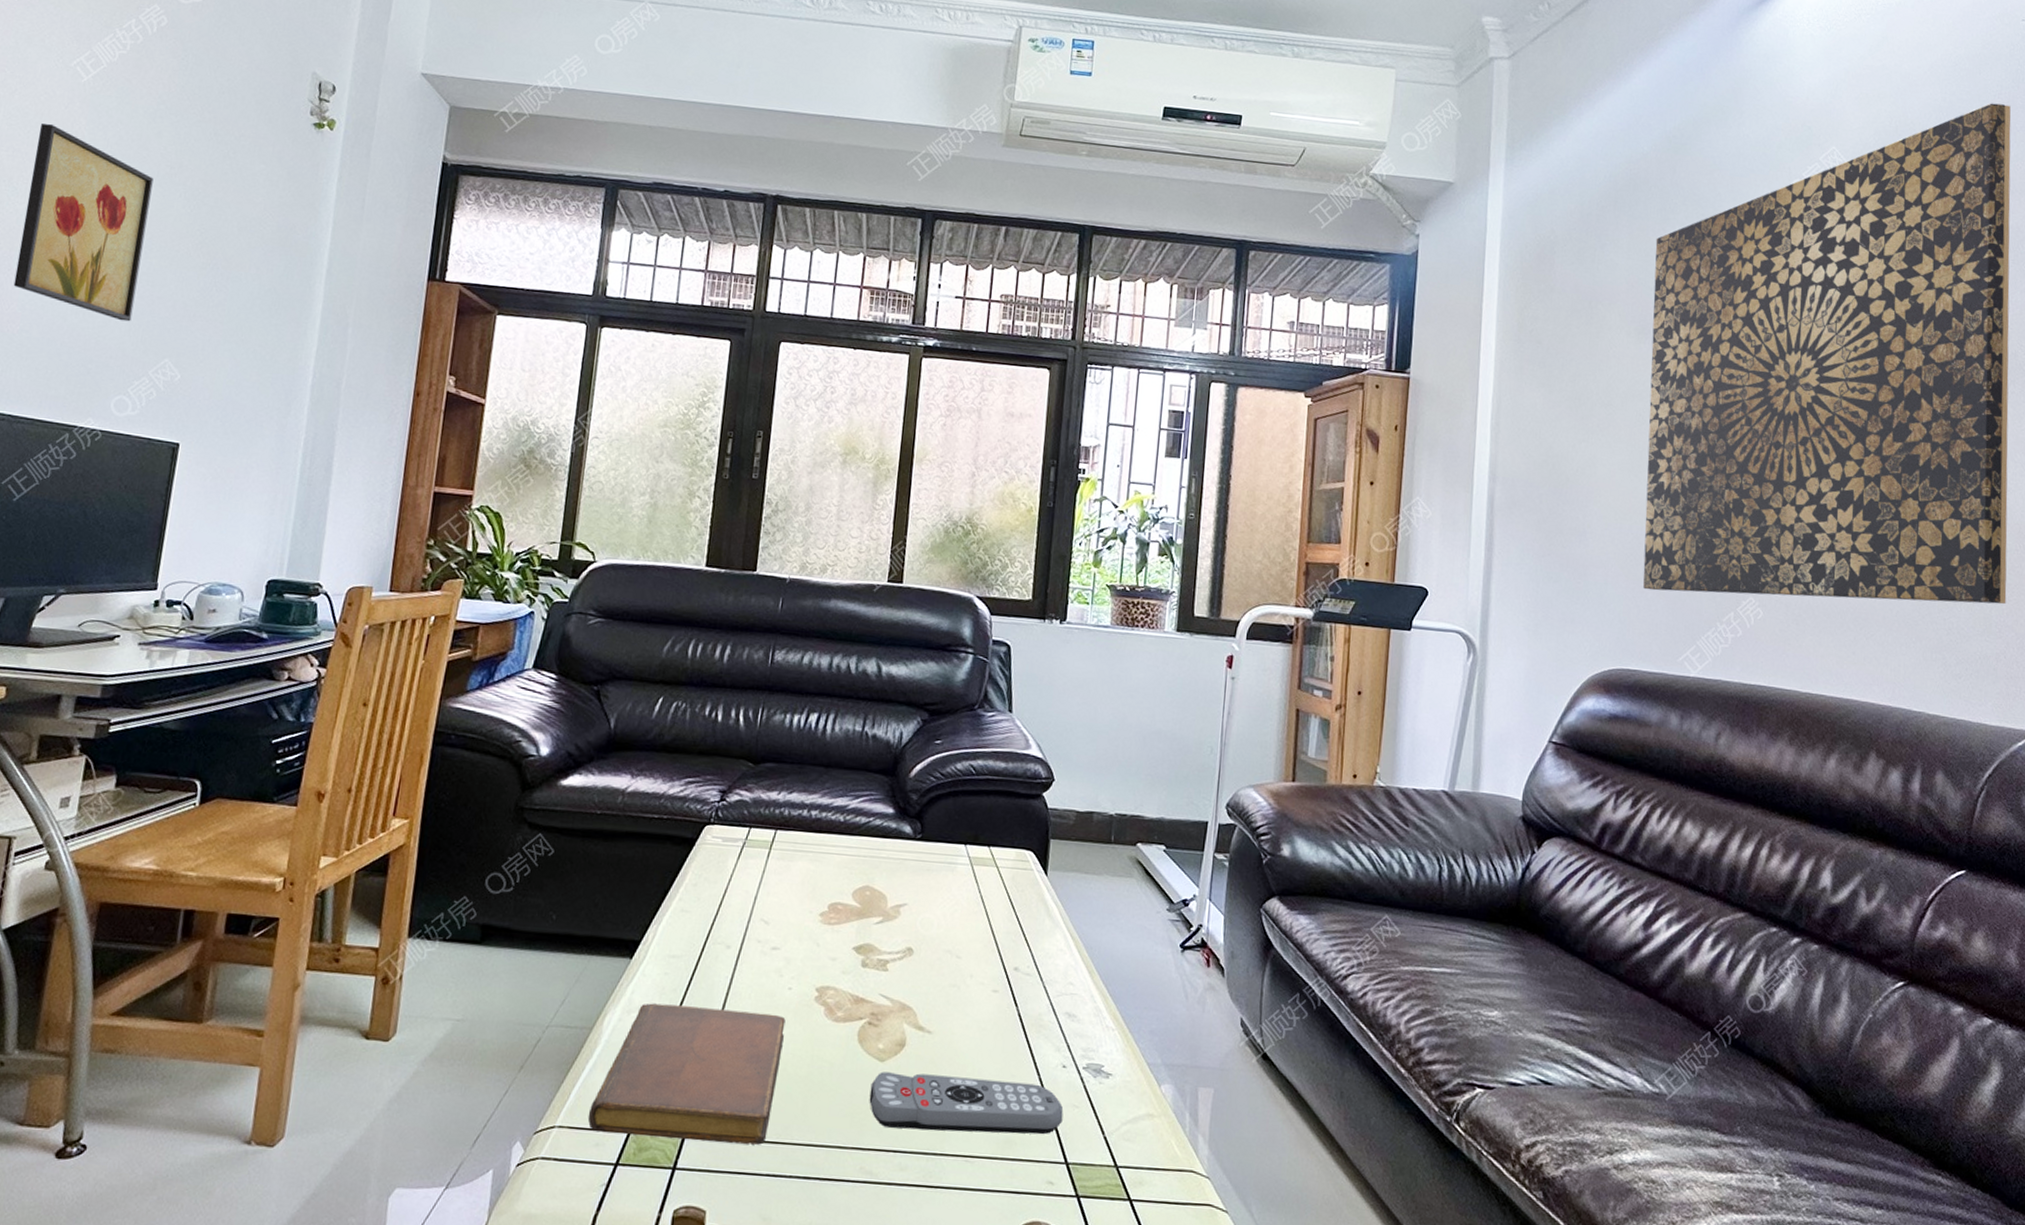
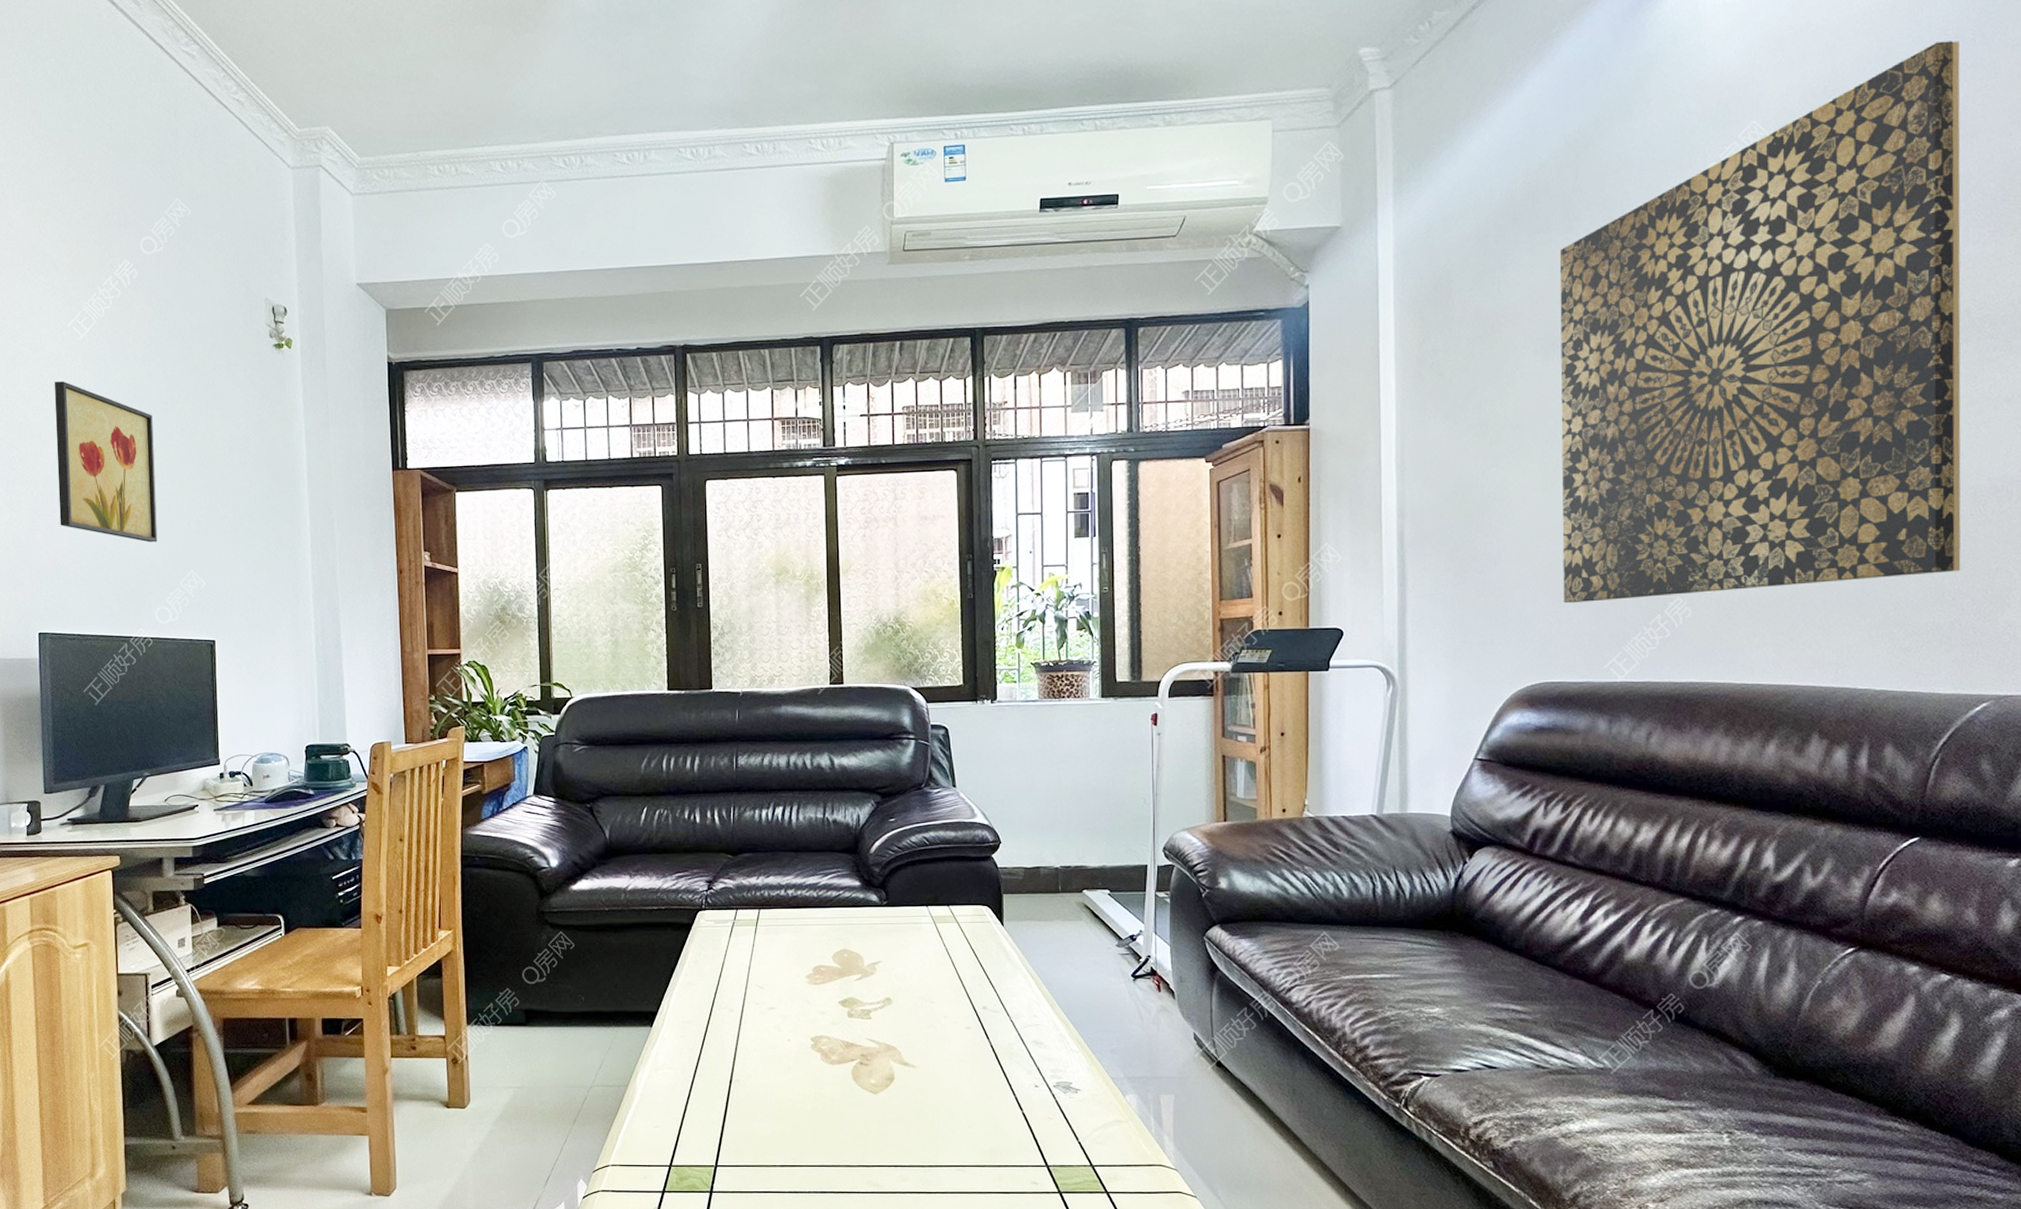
notebook: present [588,1003,786,1145] -> none [634,1061,789,1169]
remote control: present [869,1072,1064,1135] -> none [868,1101,1040,1147]

